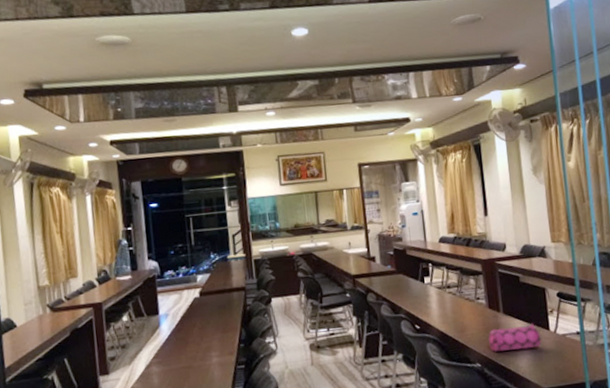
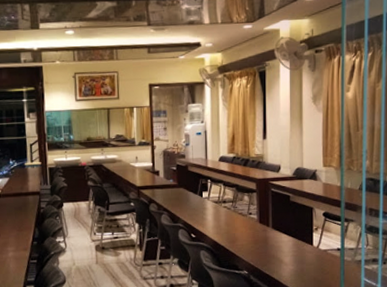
pencil case: present [488,323,542,352] -> none [257,238,305,262]

